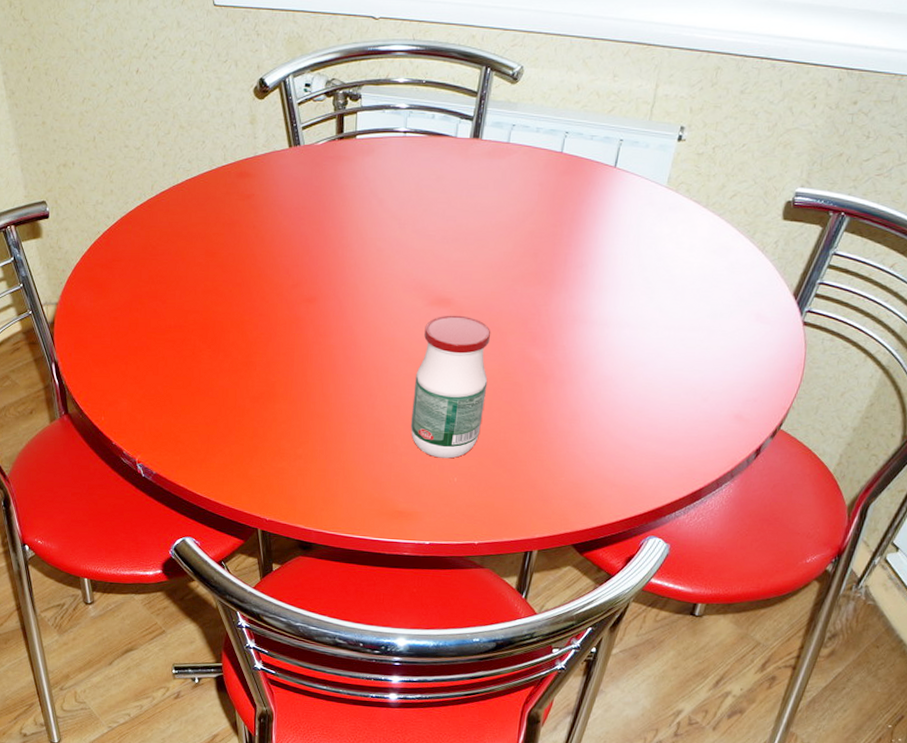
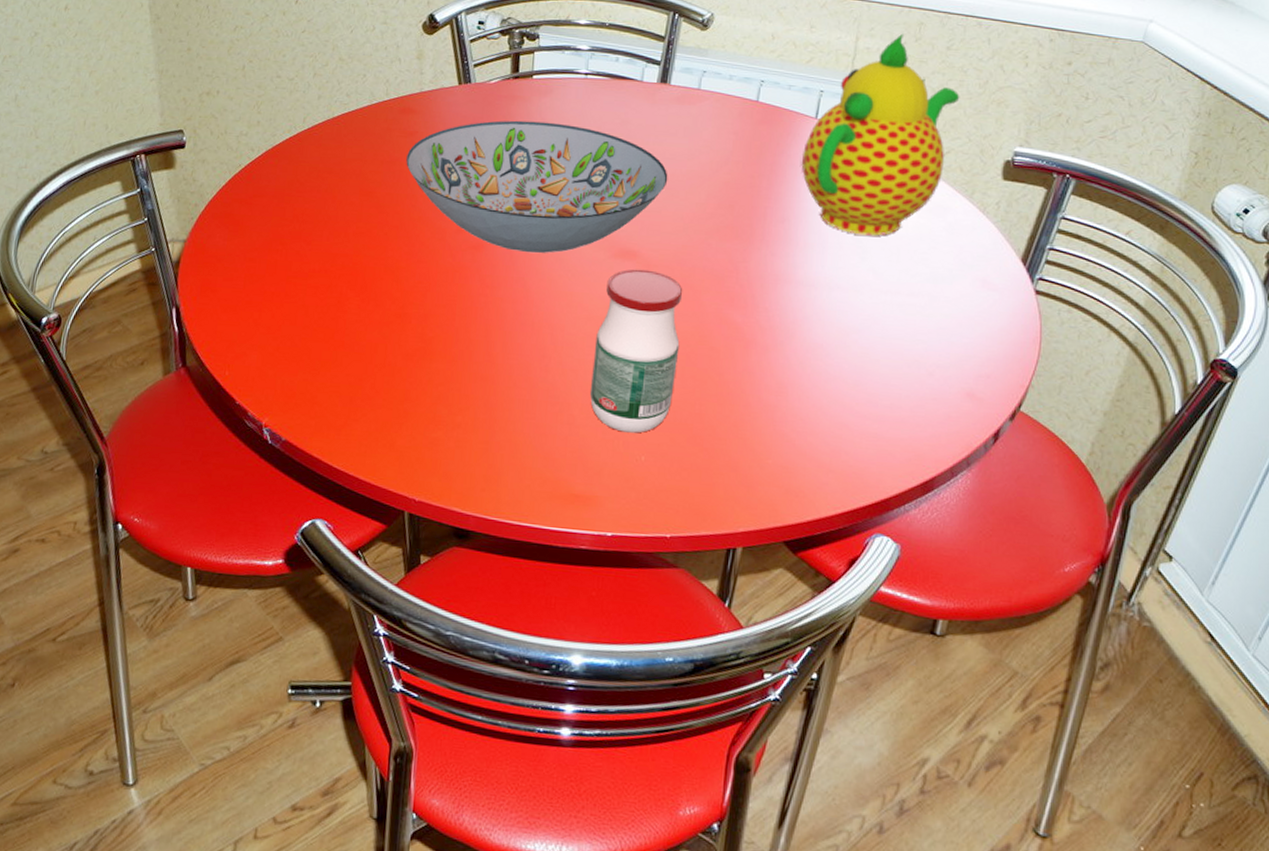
decorative bowl: none [245,180,479,304] -> present [406,120,668,253]
teapot: none [600,79,750,277] -> present [802,33,960,236]

